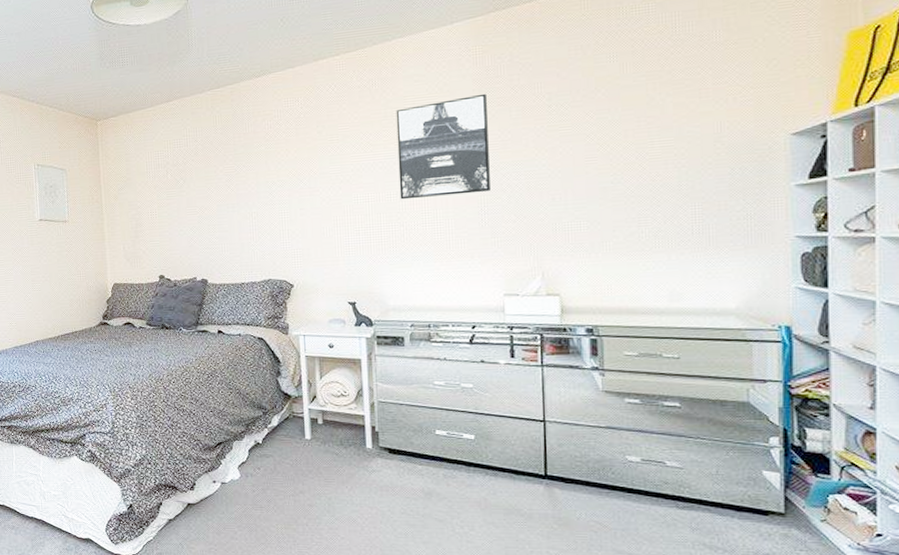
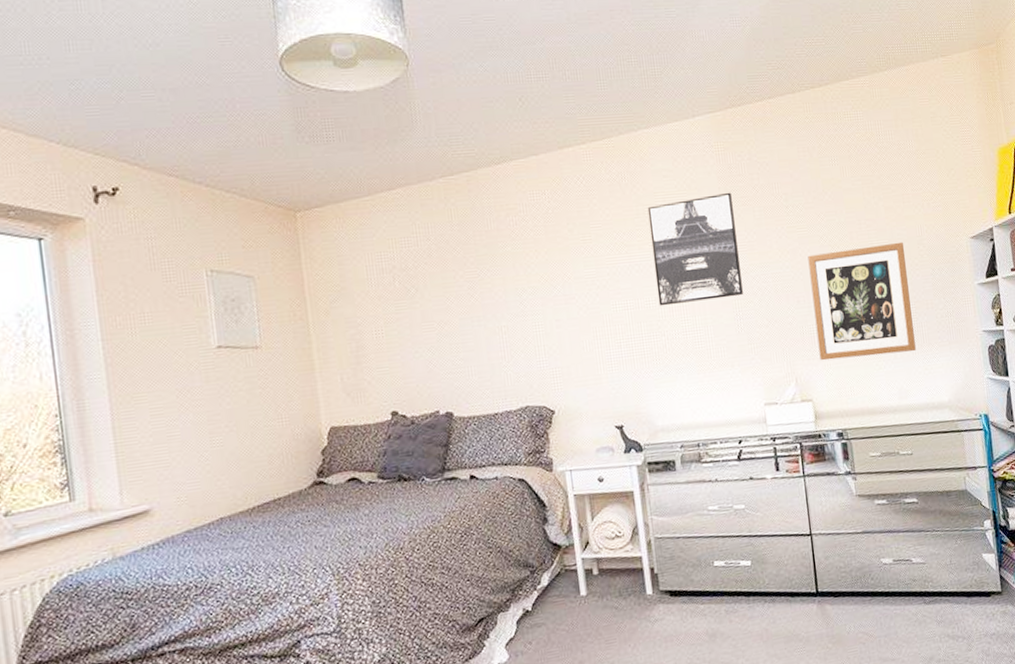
wall art: none [569,139,698,258] -> present [808,241,916,361]

